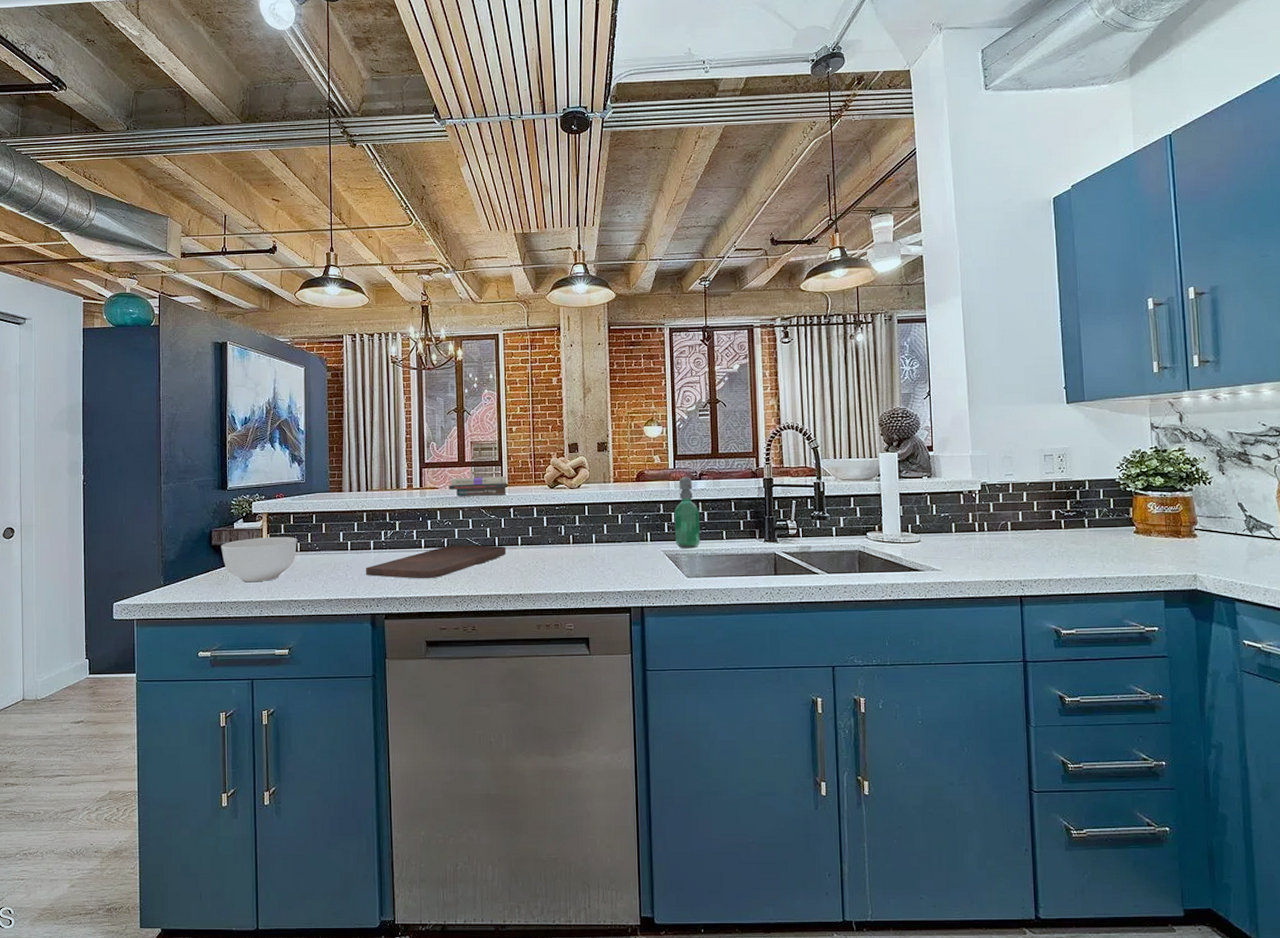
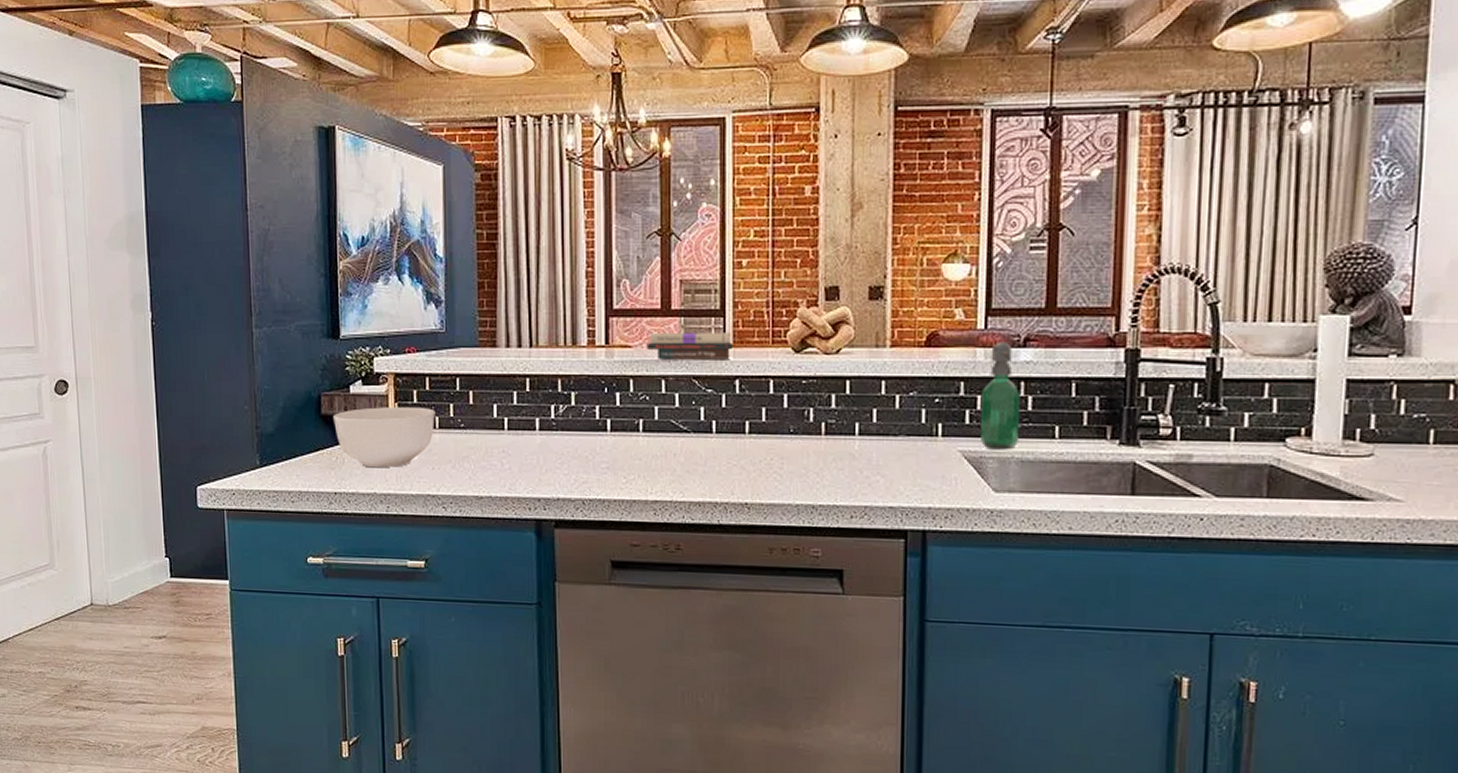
cutting board: present [366,544,507,579] -> none [529,428,728,476]

